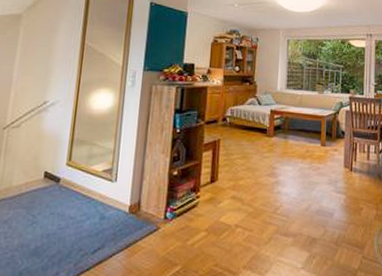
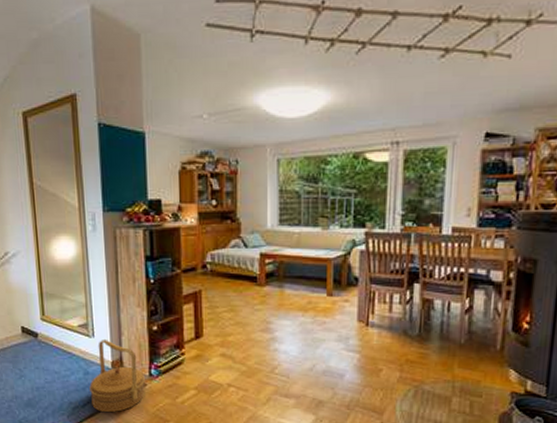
basket: none [102,183,161,259] -> present [89,338,146,413]

